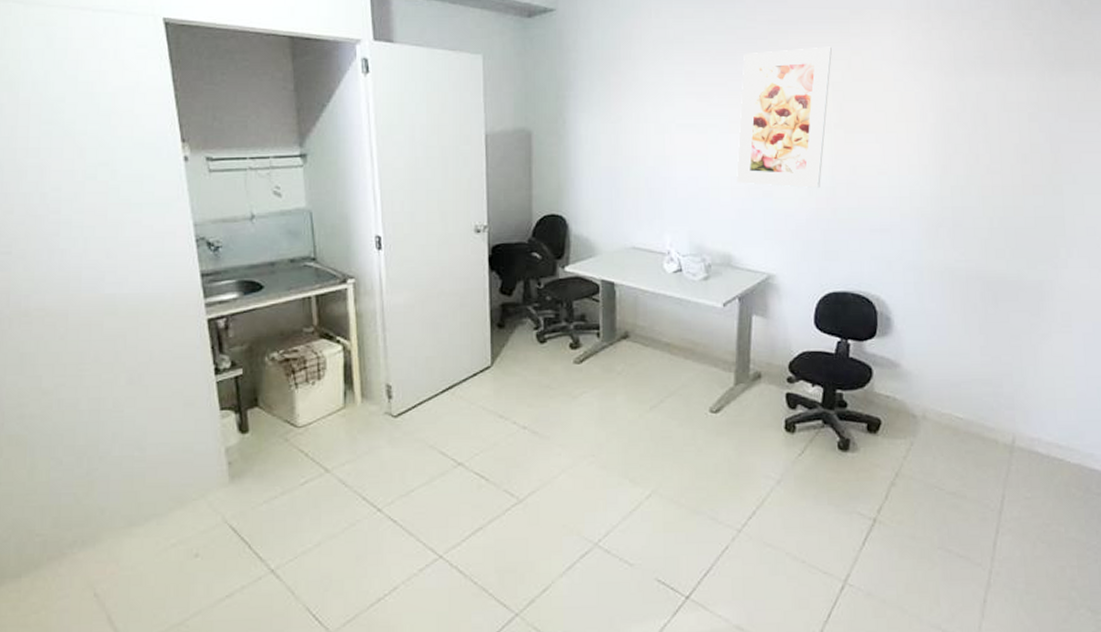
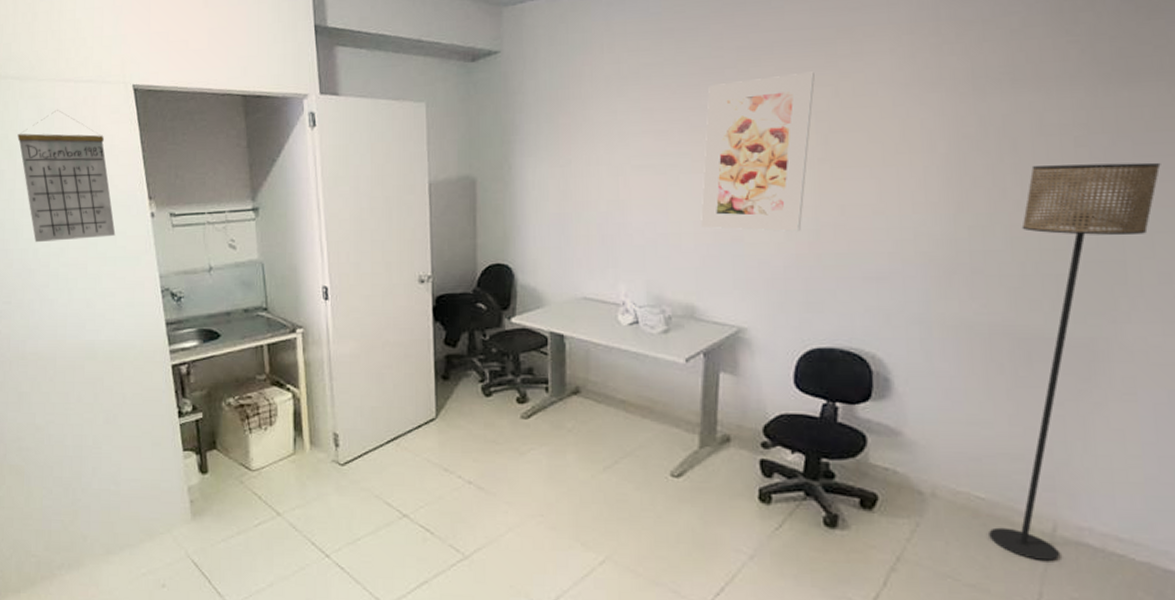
calendar: none [20,40,142,186] -> present [17,110,116,243]
floor lamp: none [965,136,1089,468] -> present [989,162,1161,561]

